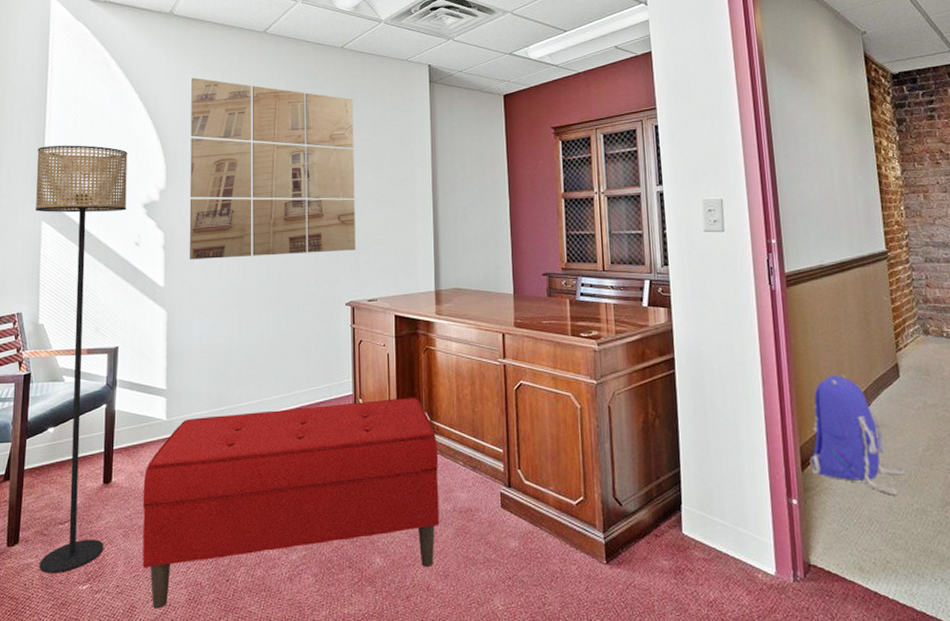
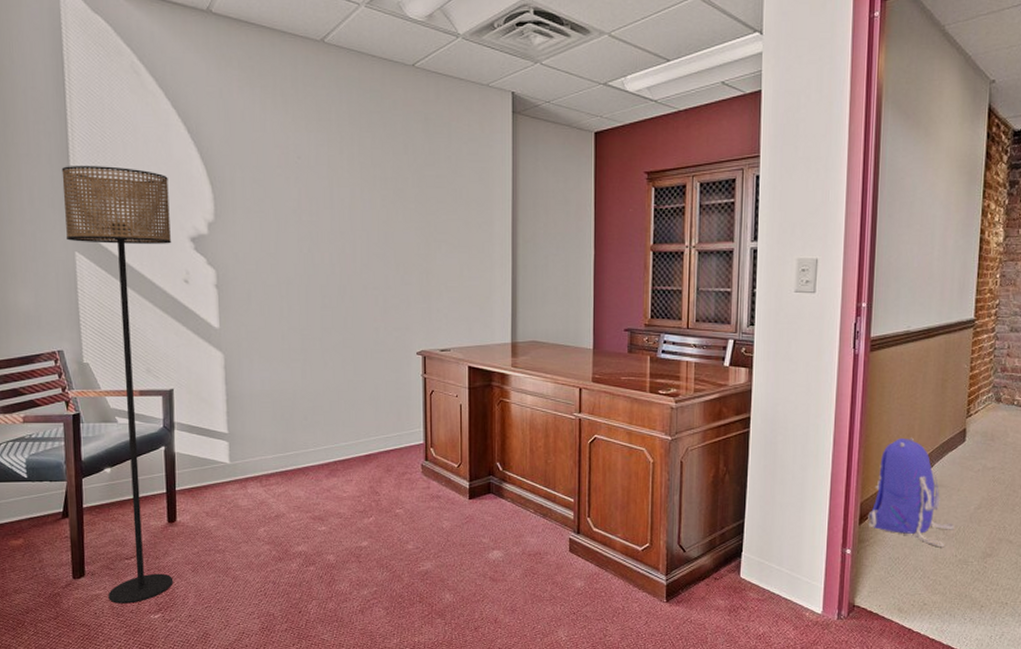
bench: present [142,397,440,609] -> none [209,447,510,636]
wall art: present [189,77,356,260] -> none [237,92,428,301]

